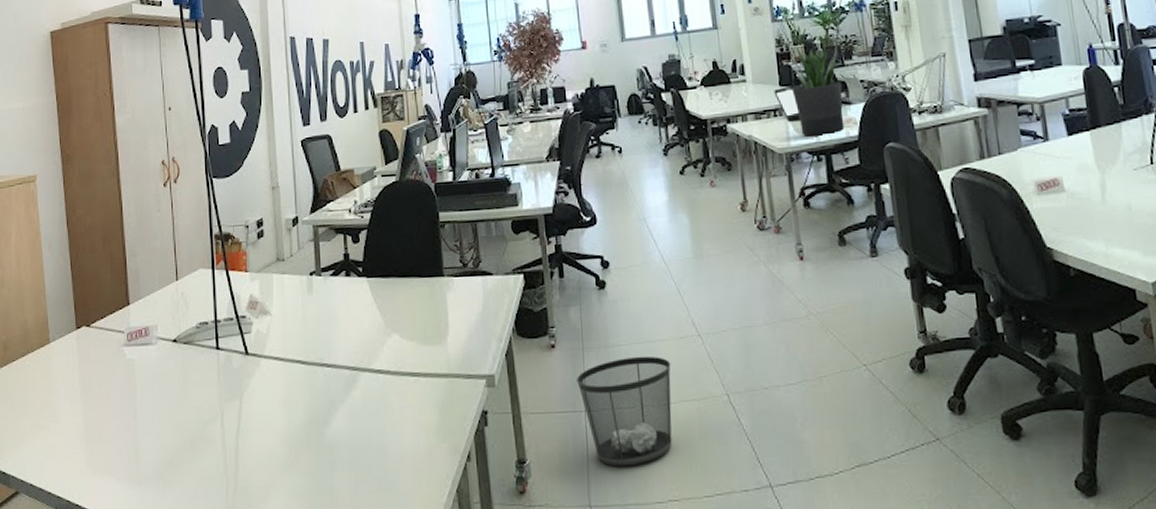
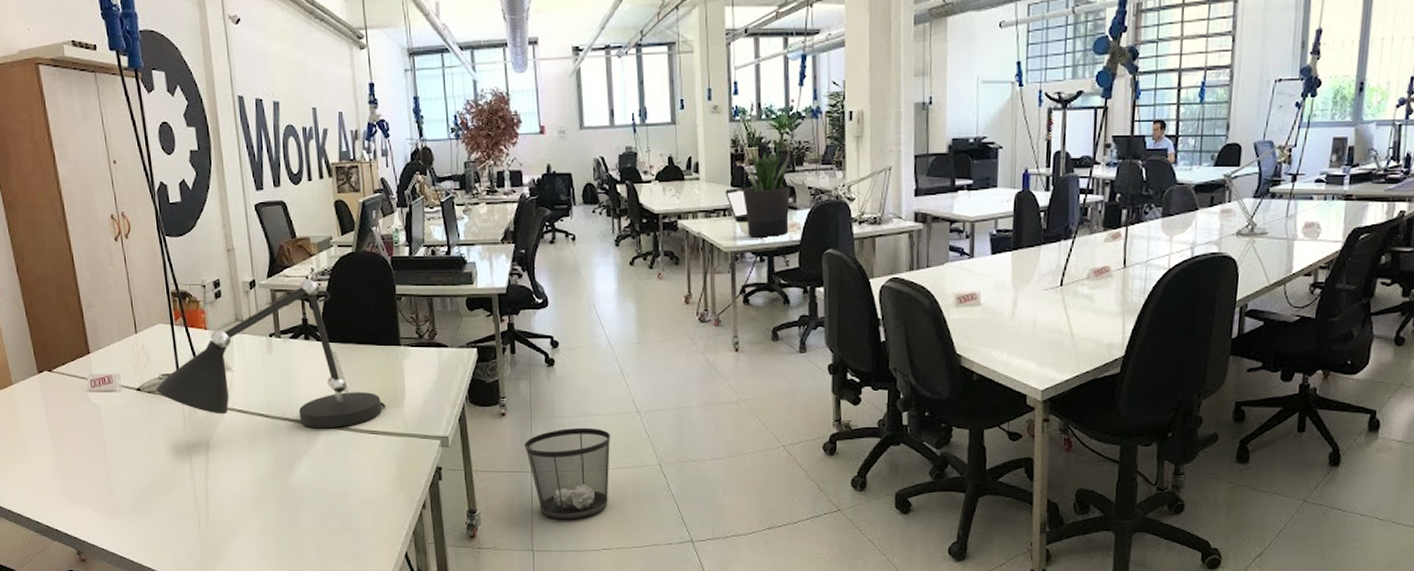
desk lamp: none [192,211,428,374] -> present [156,279,386,429]

